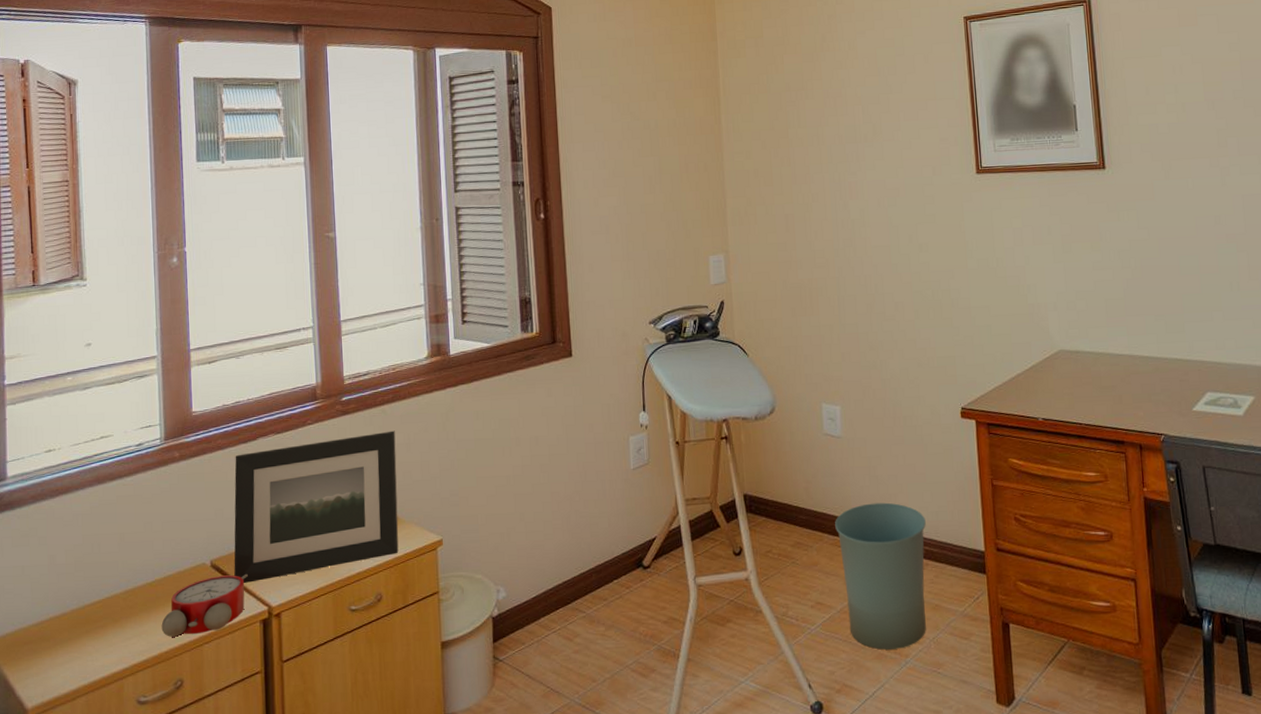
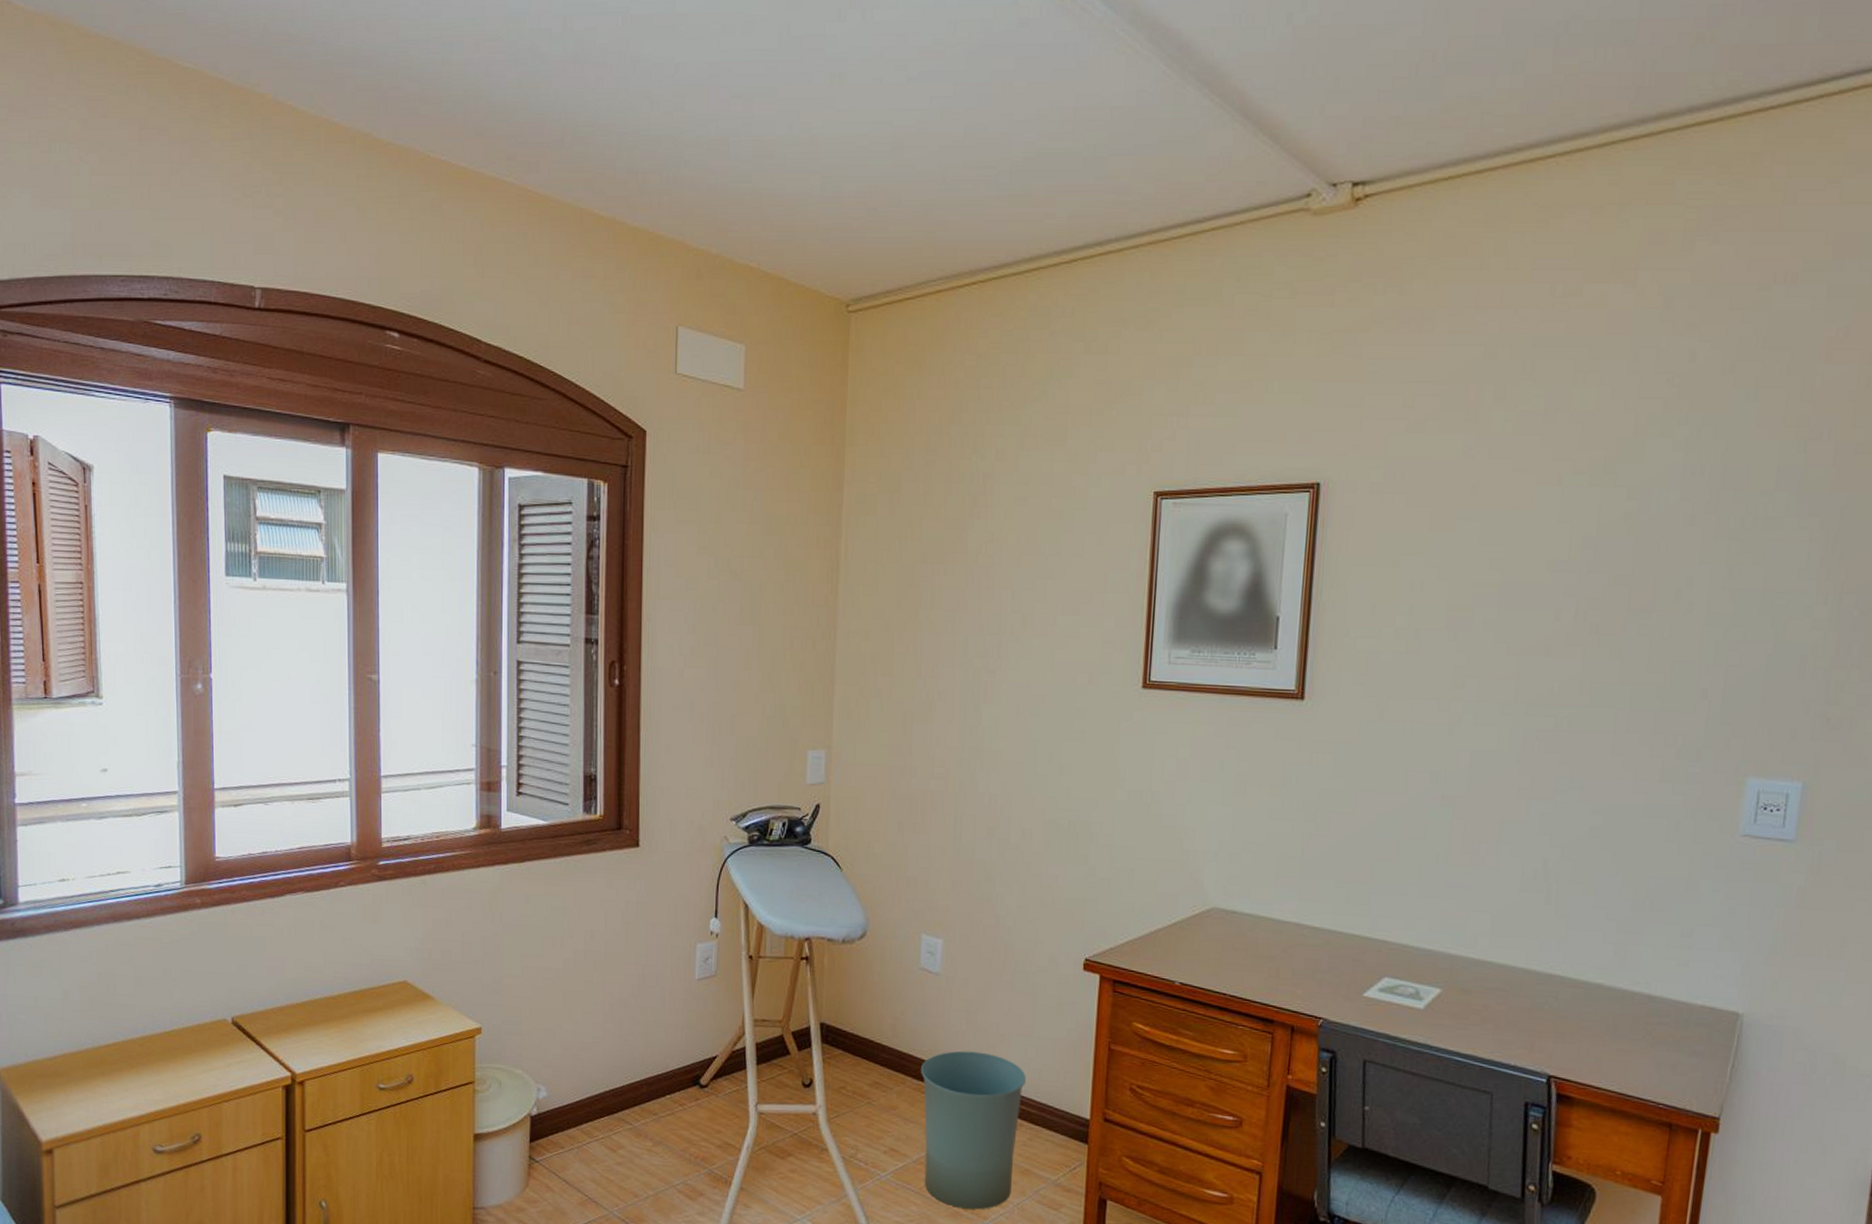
alarm clock: present [161,573,248,637] -> none [179,1034,271,1091]
picture frame: present [234,430,399,583] -> none [256,904,436,1046]

